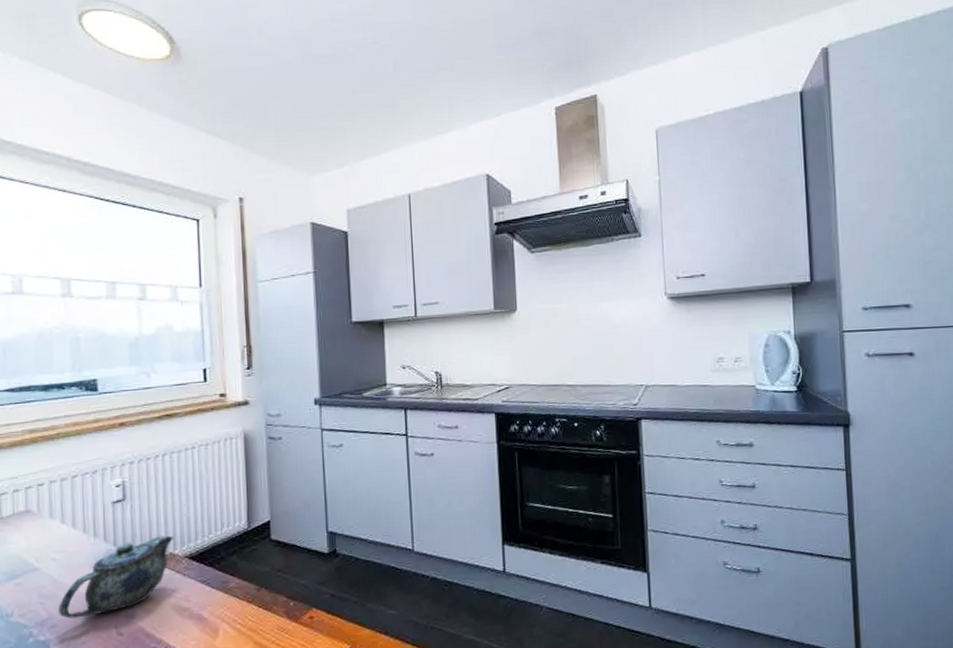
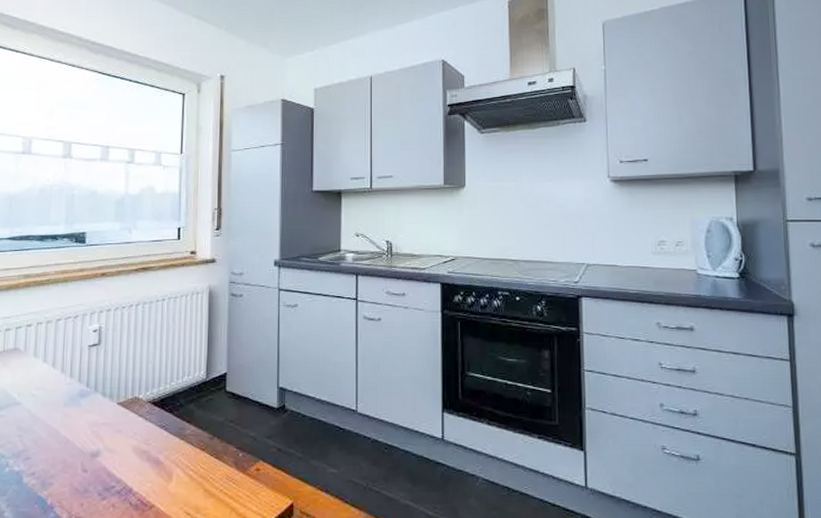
teapot: present [58,535,174,619] -> none [33,380,140,452]

